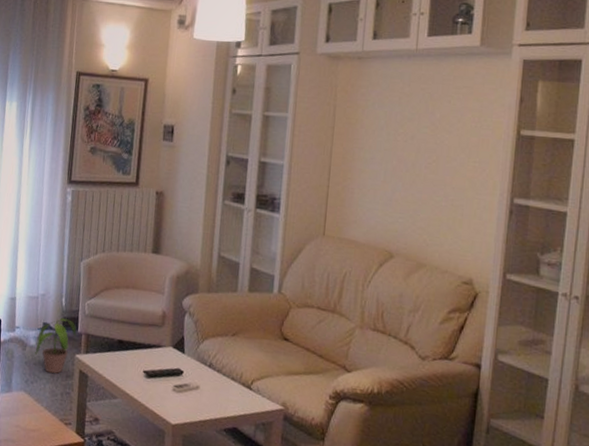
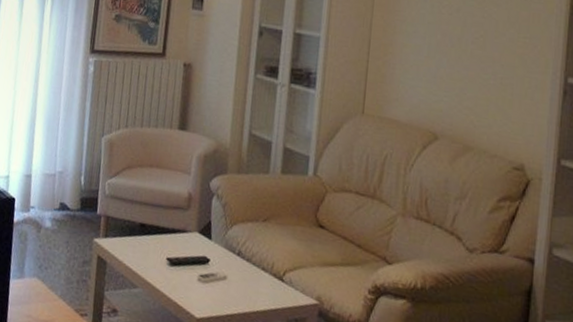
potted plant: present [35,317,77,375] -> none [50,197,96,260]

